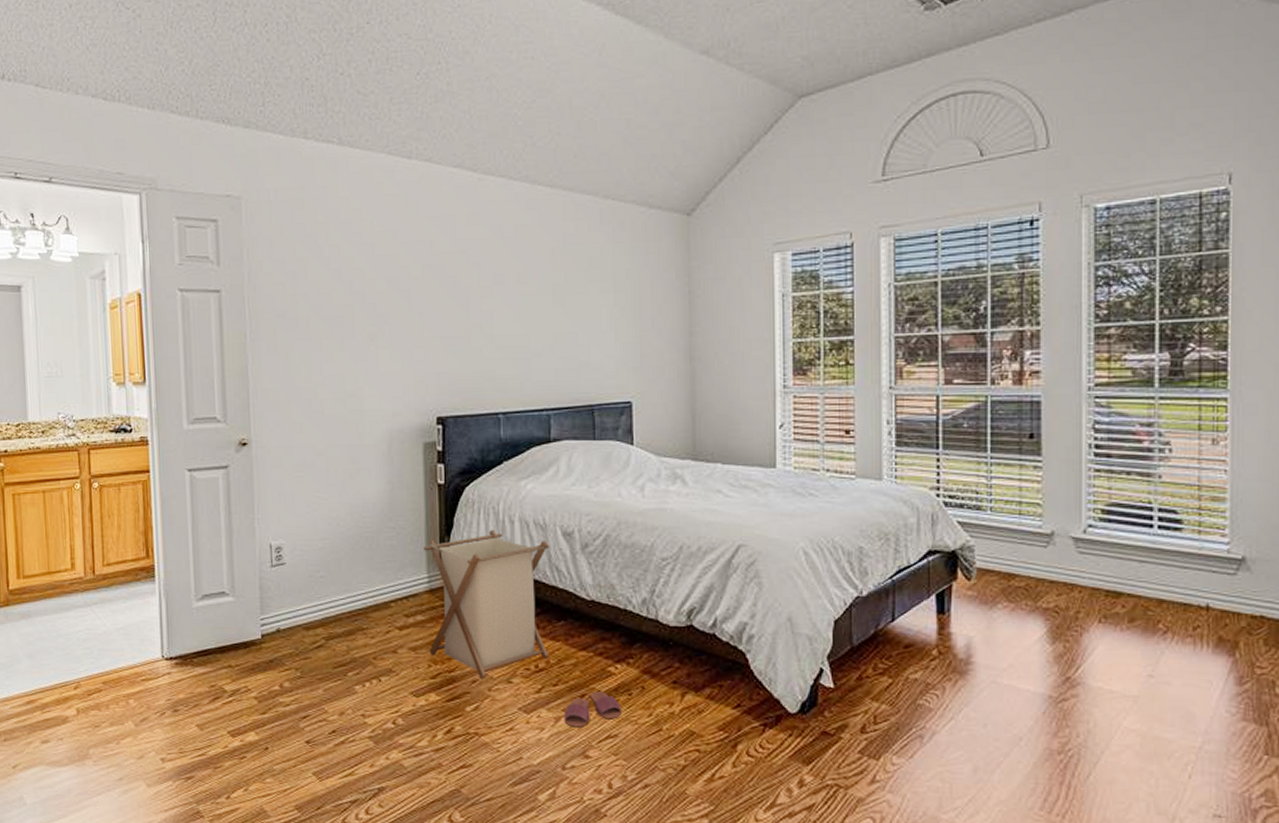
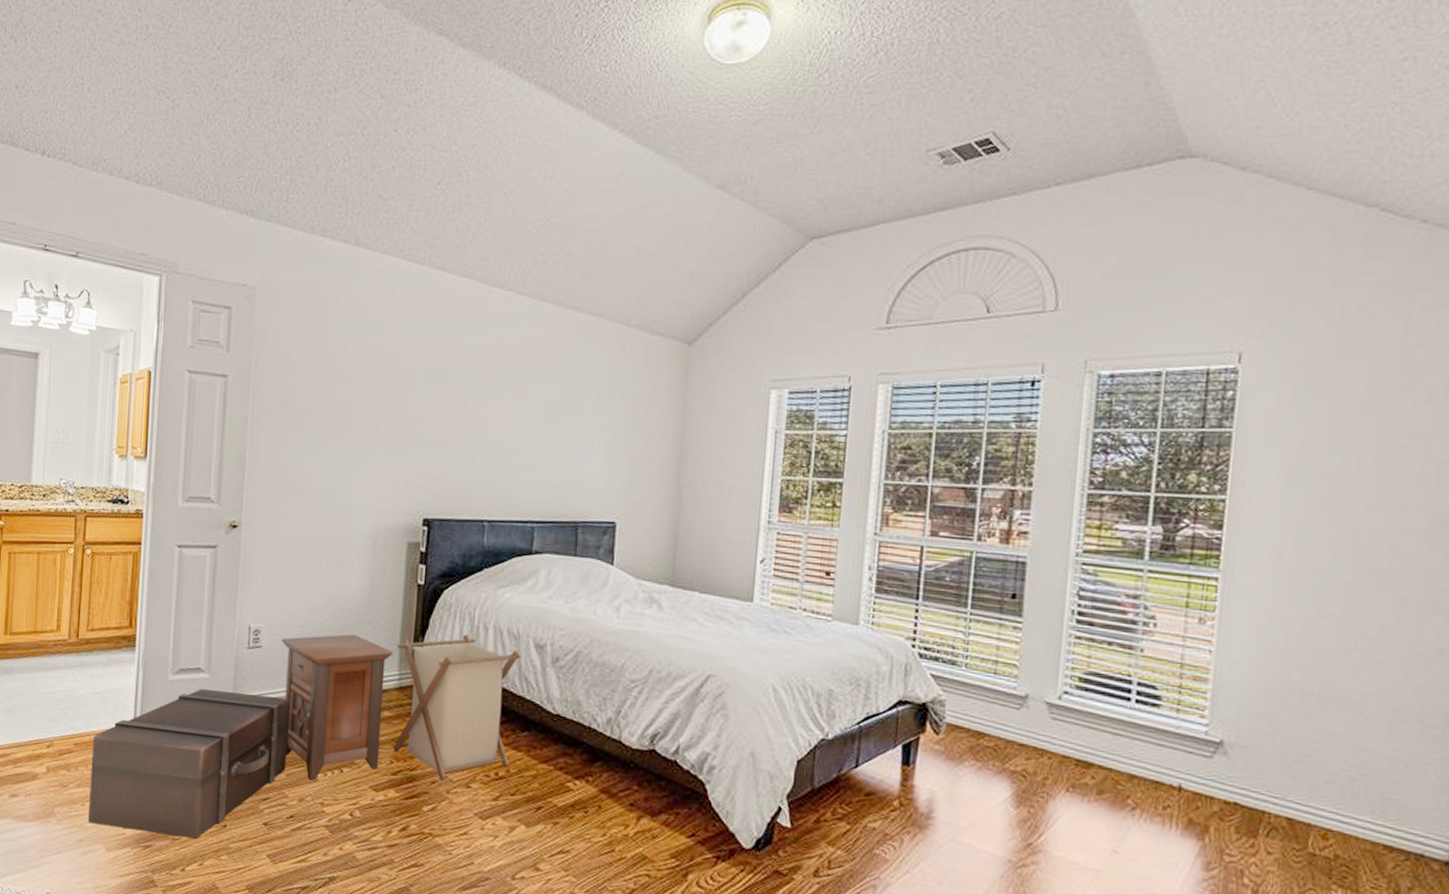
suitcase: none [121,612,323,765] -> present [88,689,290,839]
nightstand: none [305,541,420,693] -> present [282,634,393,781]
slippers: present [564,691,622,728] -> none [518,805,576,840]

